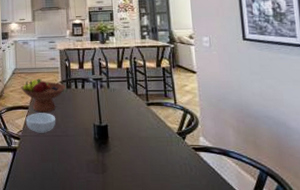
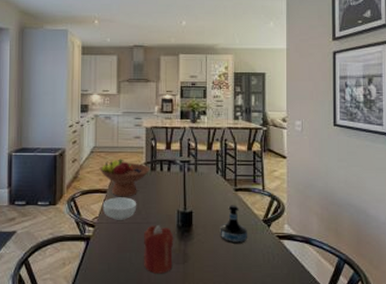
candle: none [64,138,93,183] -> present [144,225,174,274]
tequila bottle: none [135,119,163,155] -> present [220,205,247,244]

